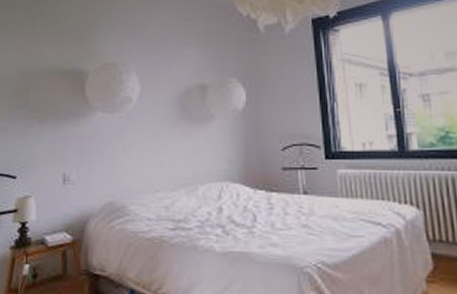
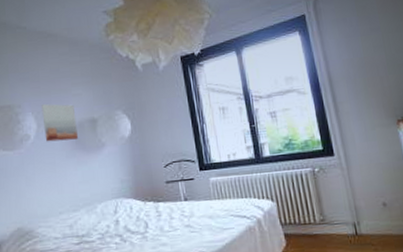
wall art: none [147,64,185,107] -> present [41,104,79,142]

